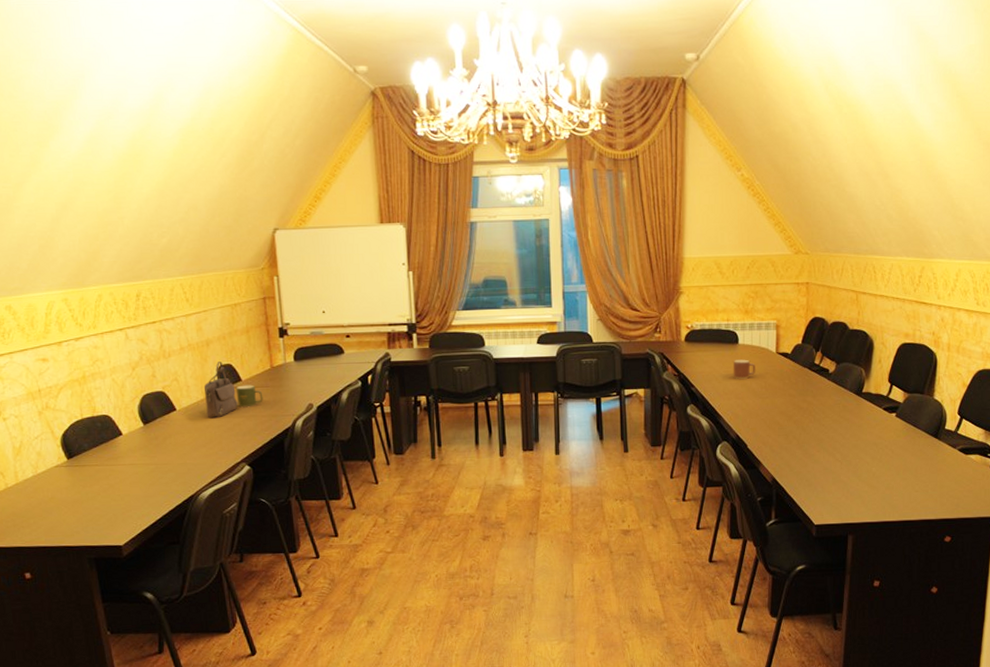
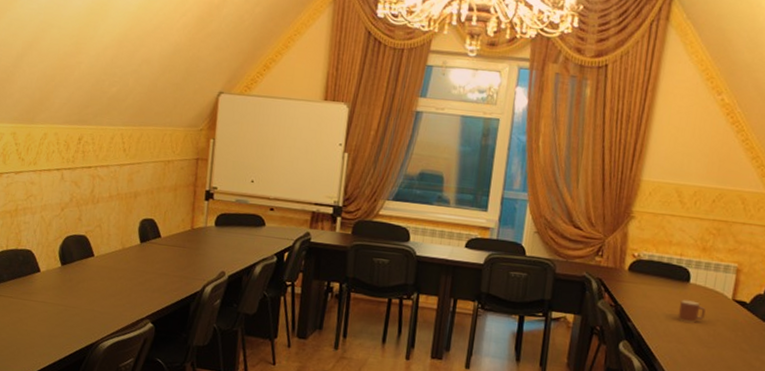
handbag: present [203,361,238,419] -> none [121,215,154,270]
mug: present [235,384,263,408] -> none [153,242,179,266]

